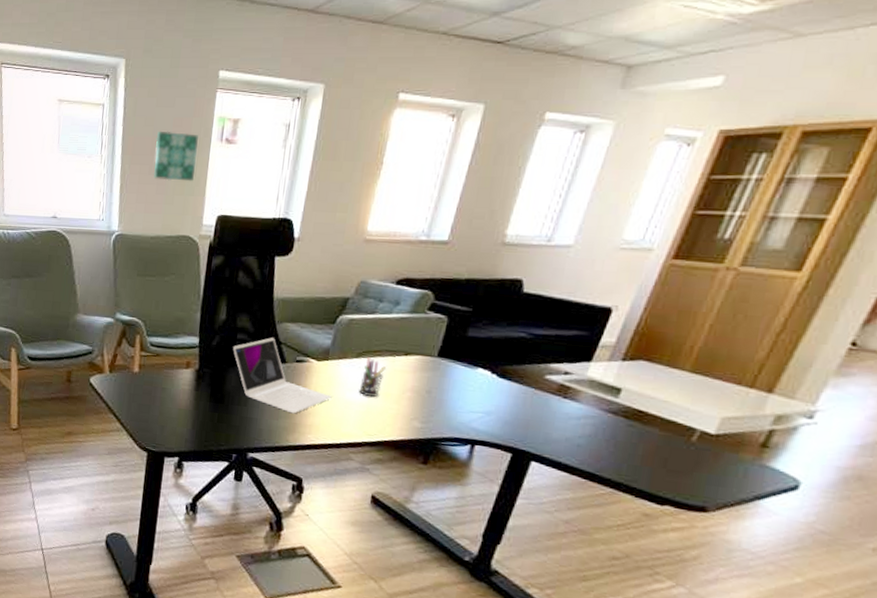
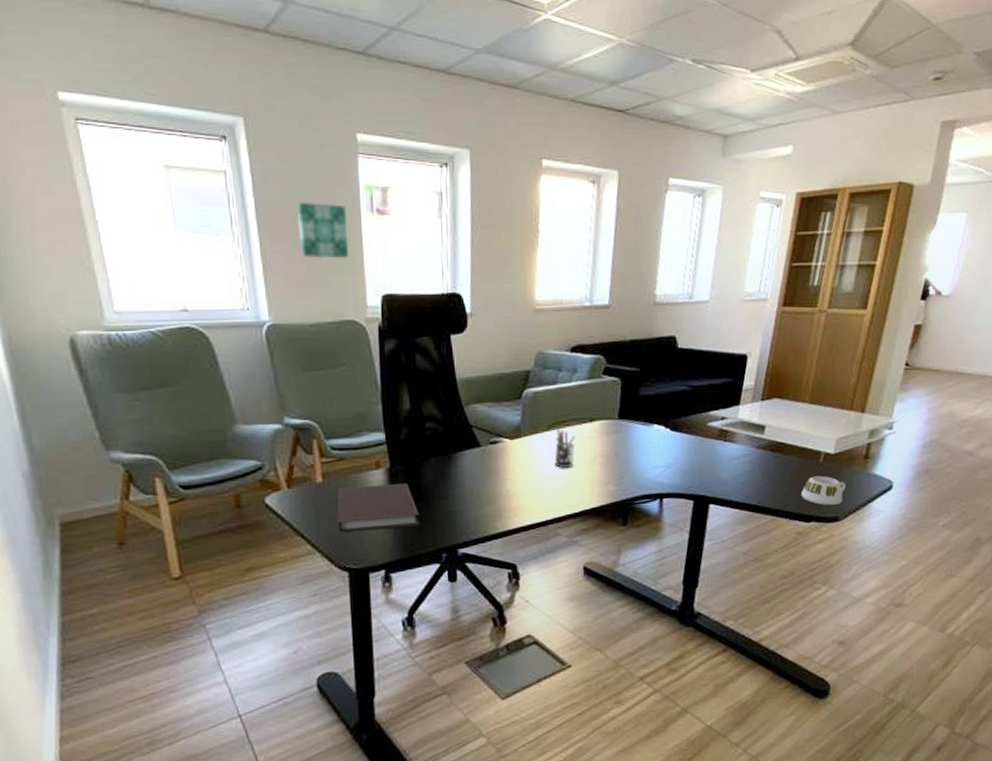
notebook: none [145,379,218,425] -> present [337,484,420,532]
laptop: present [233,337,332,414] -> none [423,422,531,499]
mug: none [657,455,726,493] -> present [801,476,846,505]

